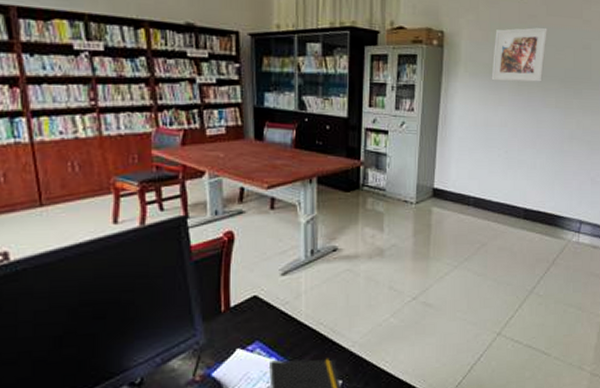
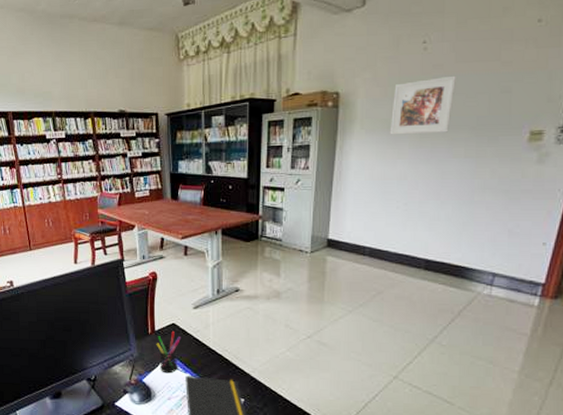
pen holder: none [231,305,264,362] -> present [156,330,181,374]

